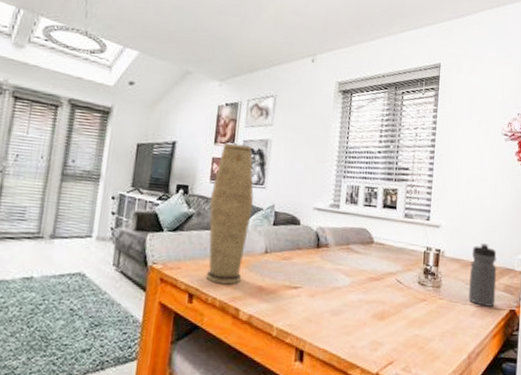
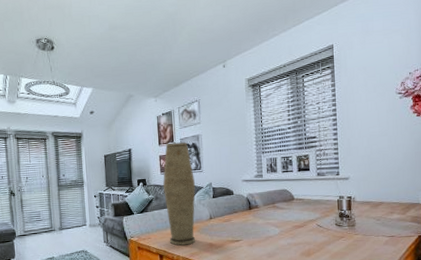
water bottle: present [469,243,497,307] -> none [379,186,405,236]

